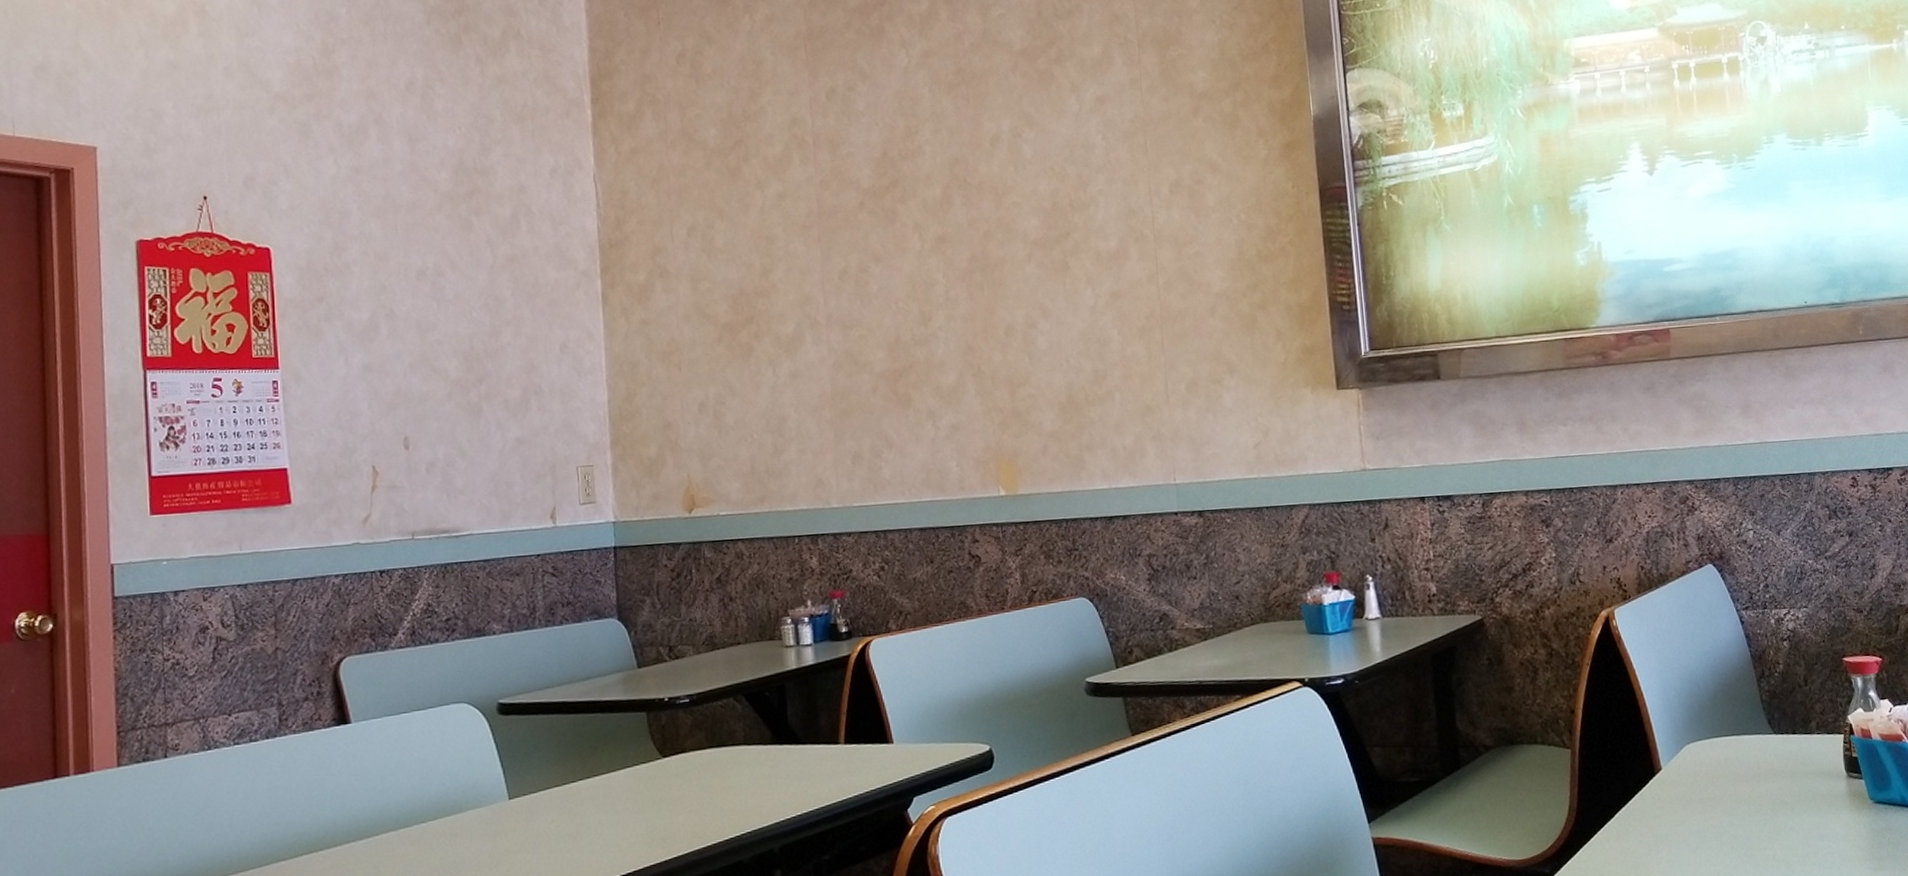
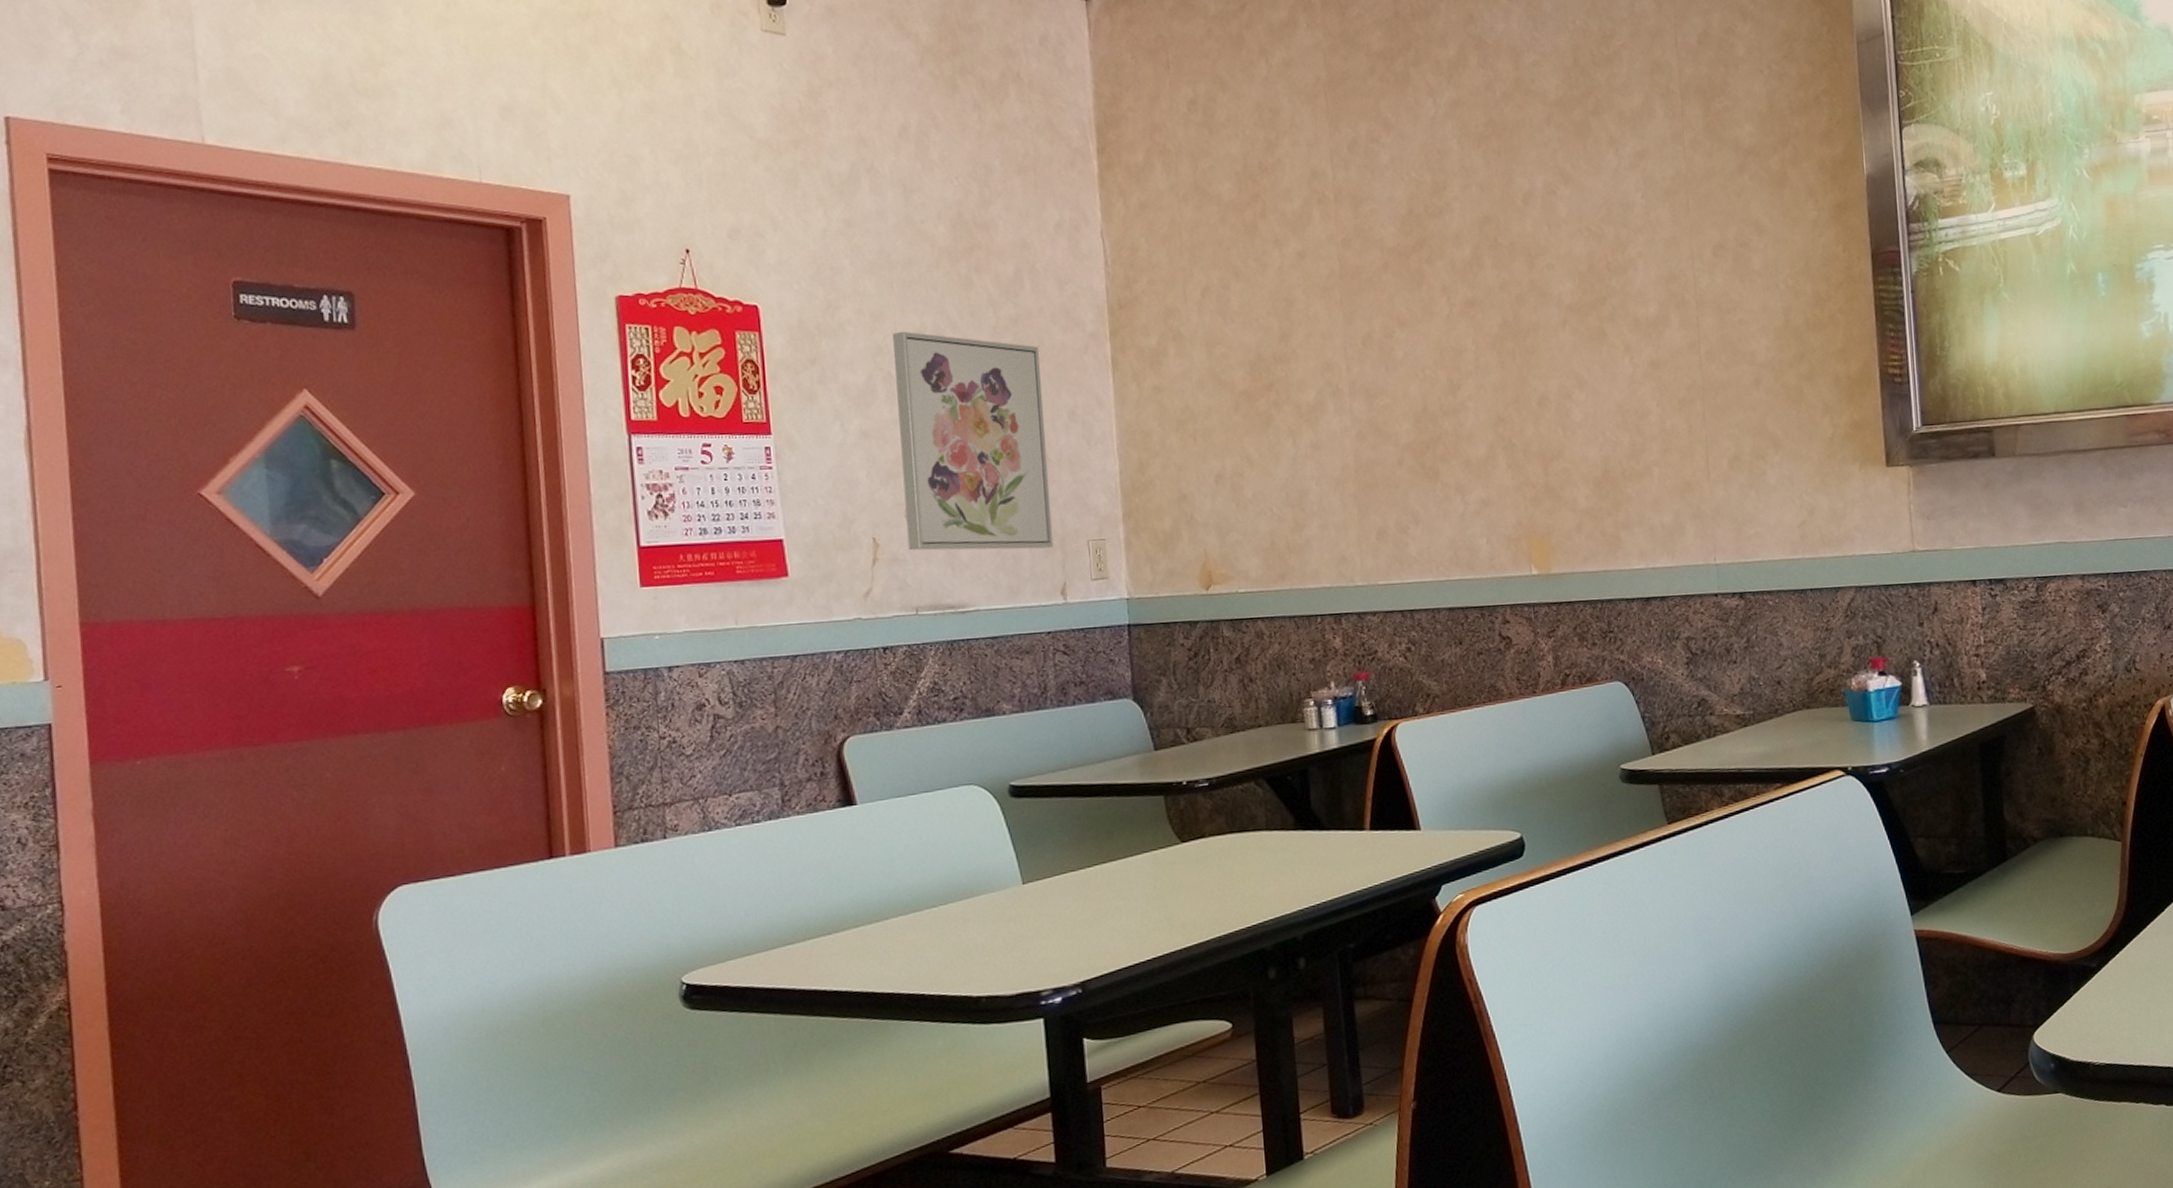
wall art: none [395,270,544,478] -> present [892,331,1054,551]

